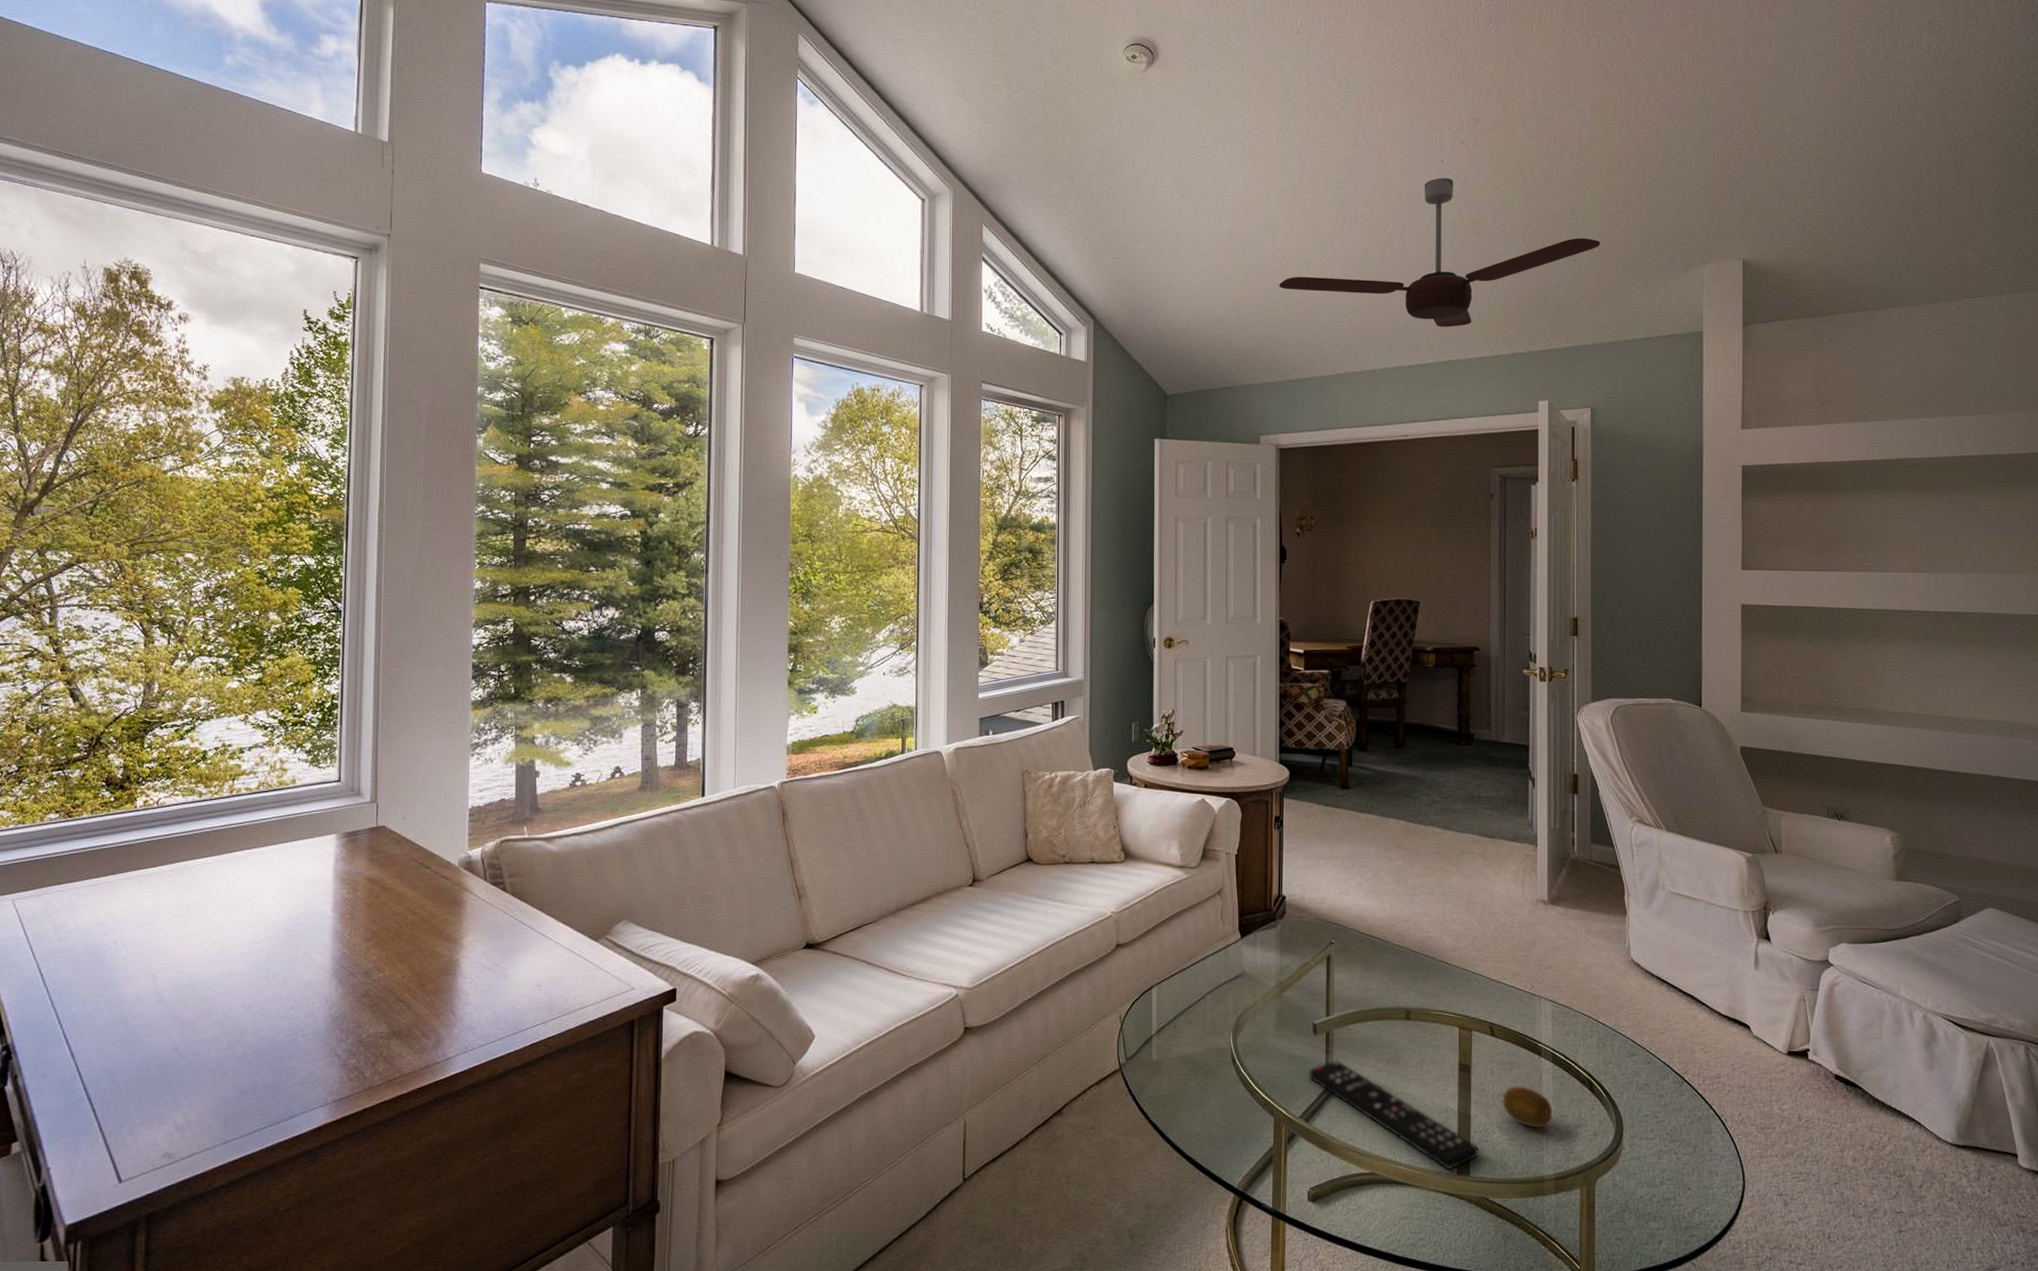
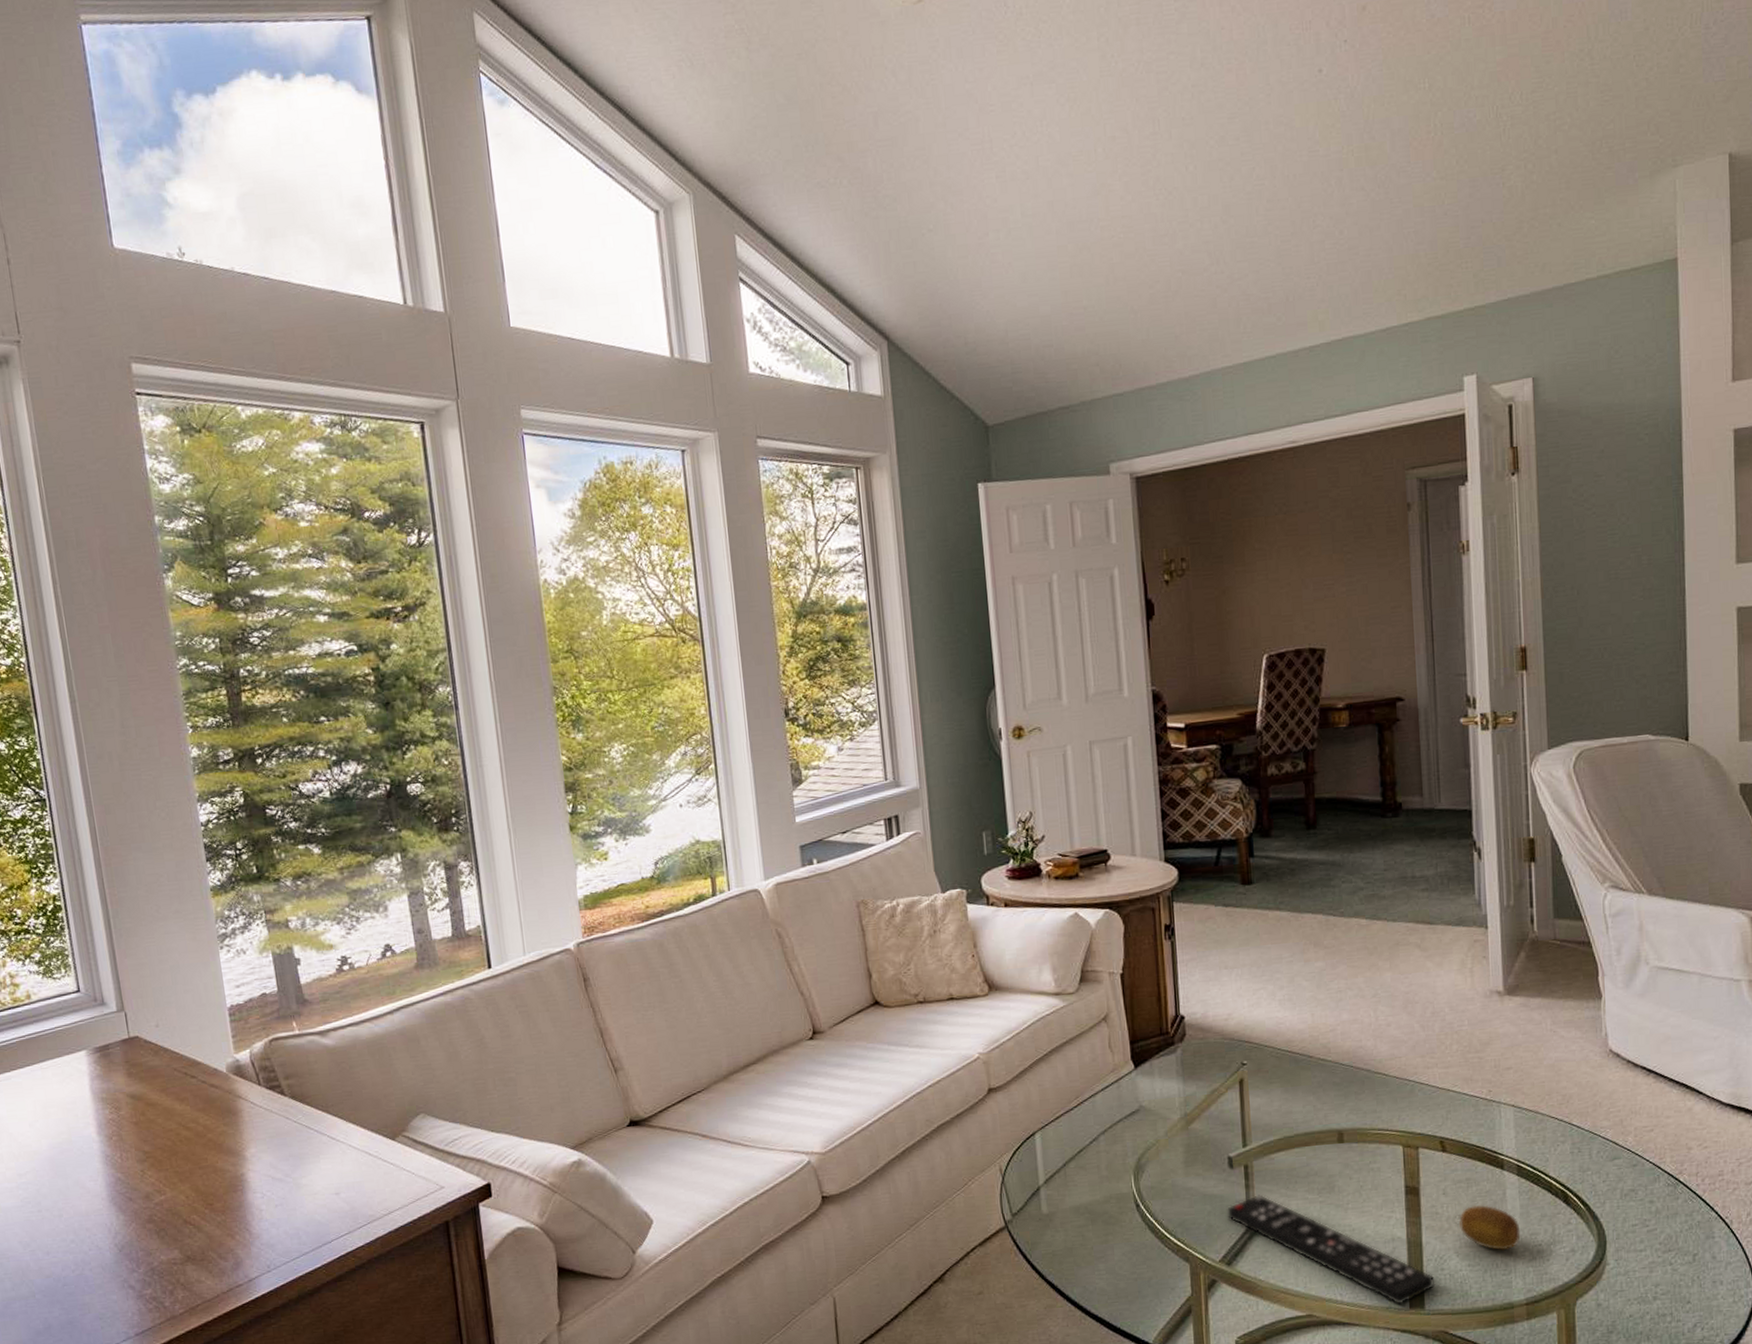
ceiling fan: present [1279,178,1601,327] -> none [1118,93,1536,295]

